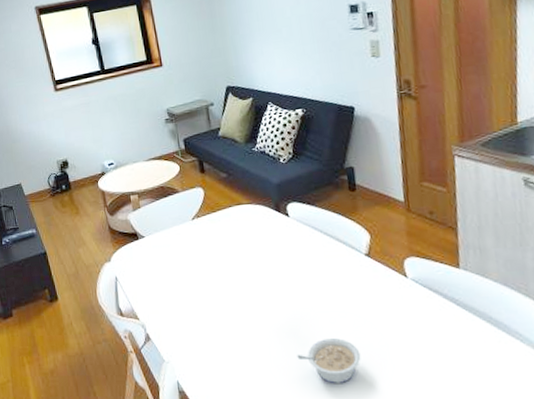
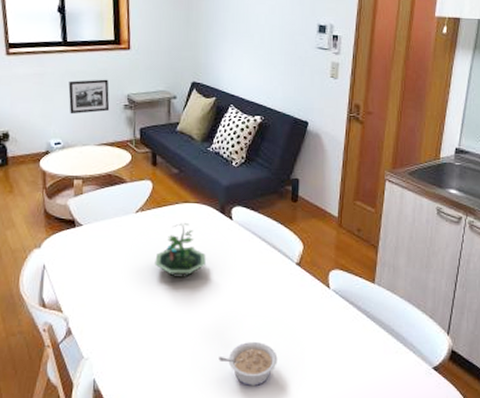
picture frame: none [112,98,153,136] -> present [68,79,110,115]
terrarium: none [217,225,269,279] -> present [155,223,206,277]

